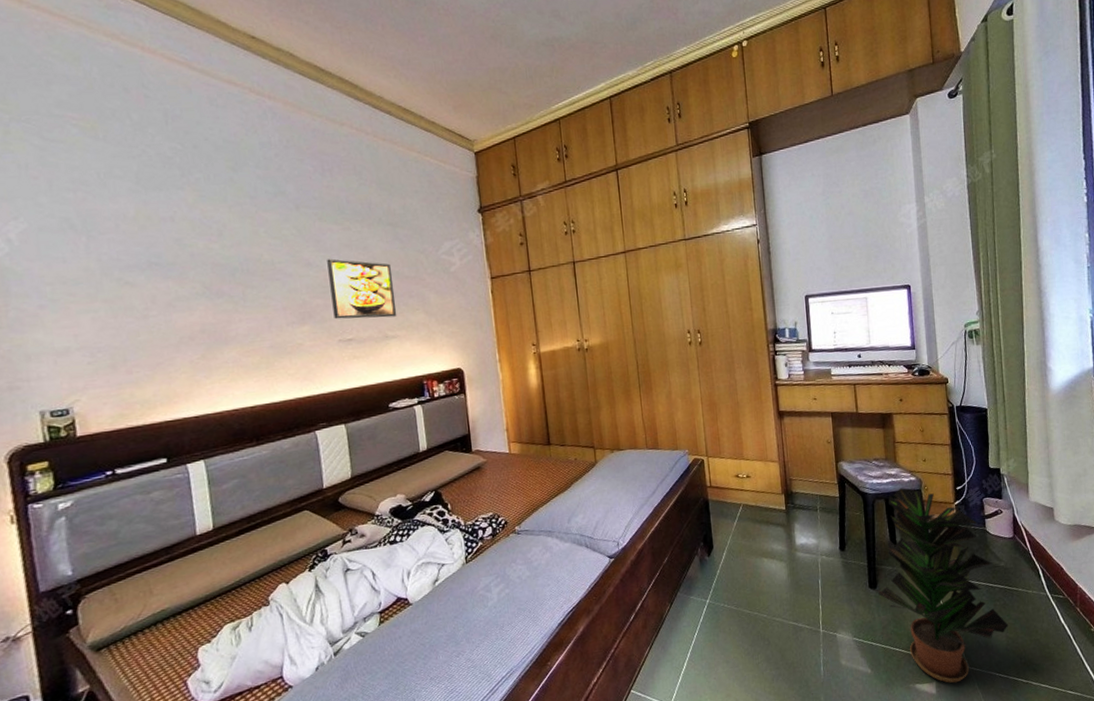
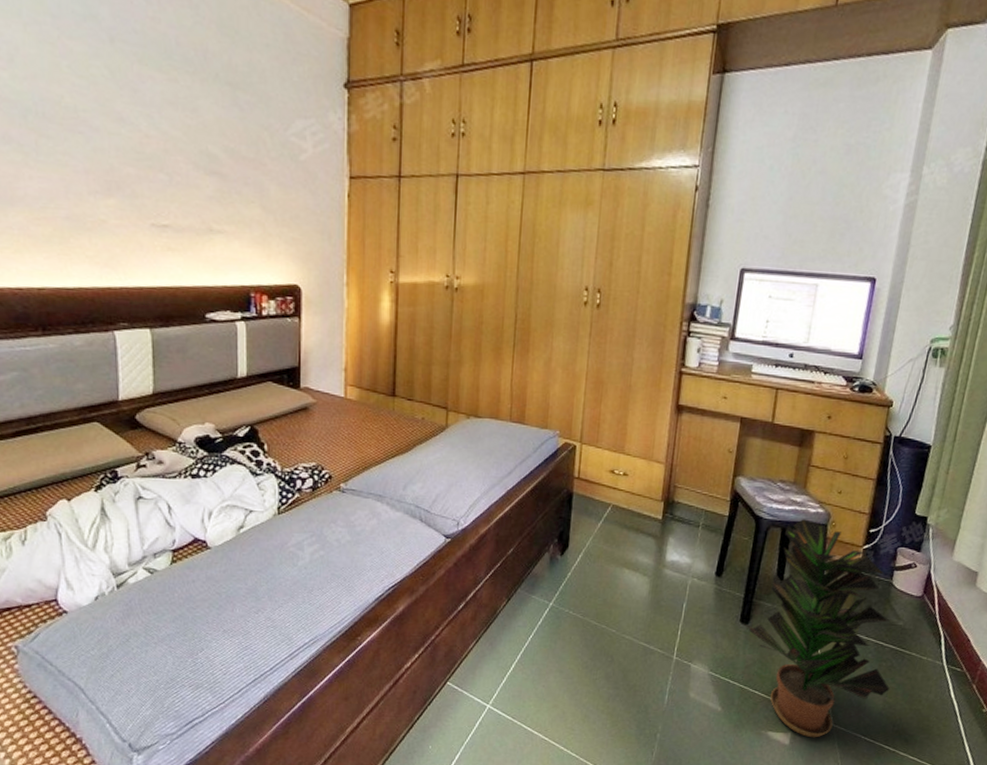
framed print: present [327,258,397,319] -> none [144,116,227,207]

